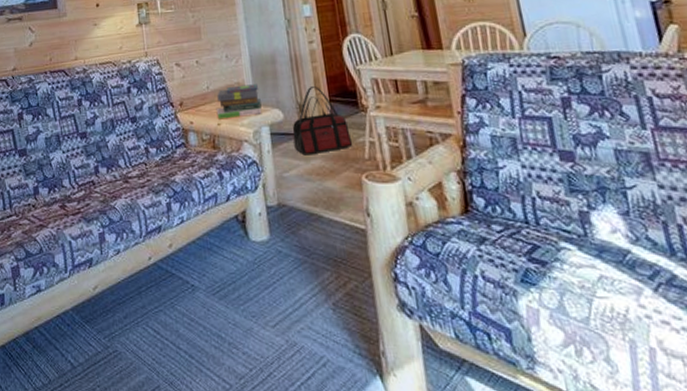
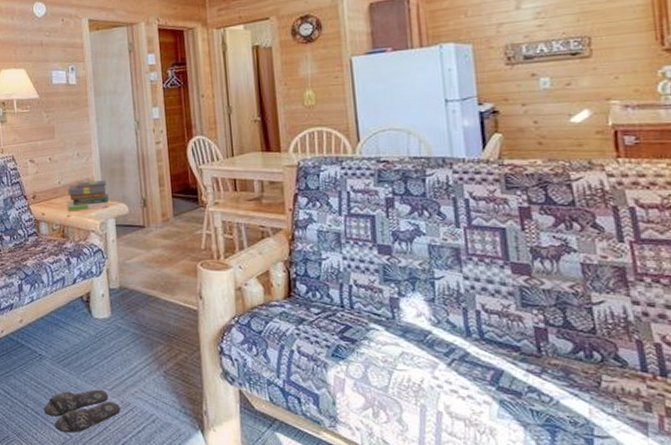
slippers: none [199,326,286,381] -> present [44,389,121,433]
duffel bag: present [292,85,353,156] -> none [136,182,191,245]

